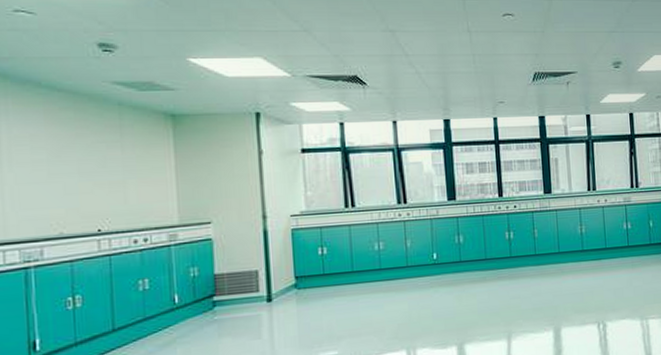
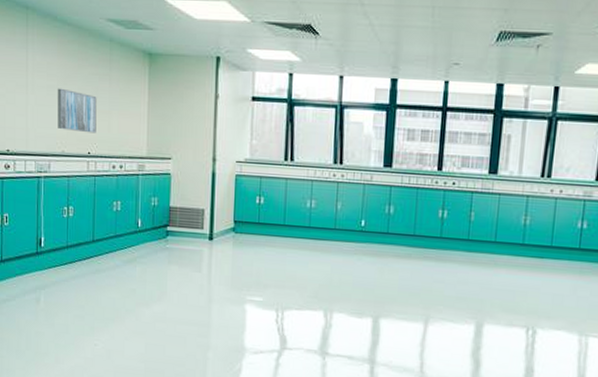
wall art: none [46,161,108,209] -> present [57,88,97,134]

